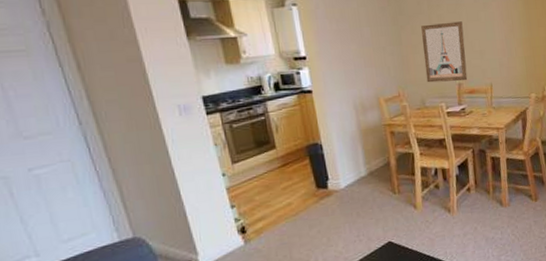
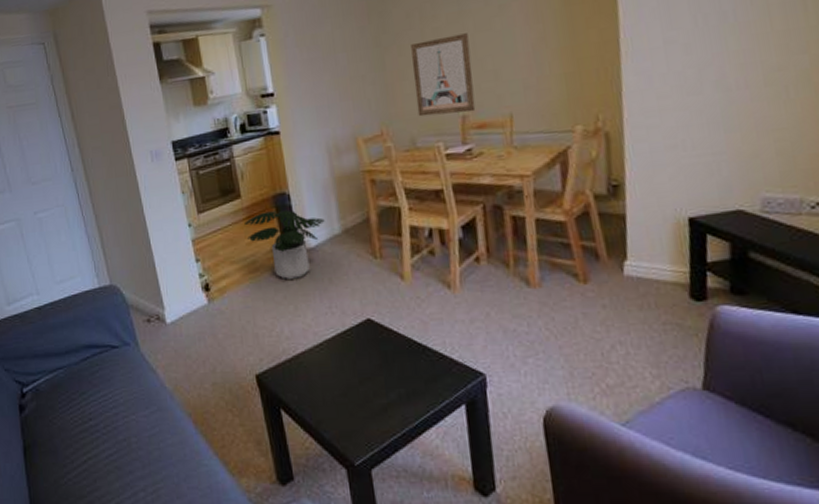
potted plant: none [280,157,353,217] -> present [244,210,325,279]

